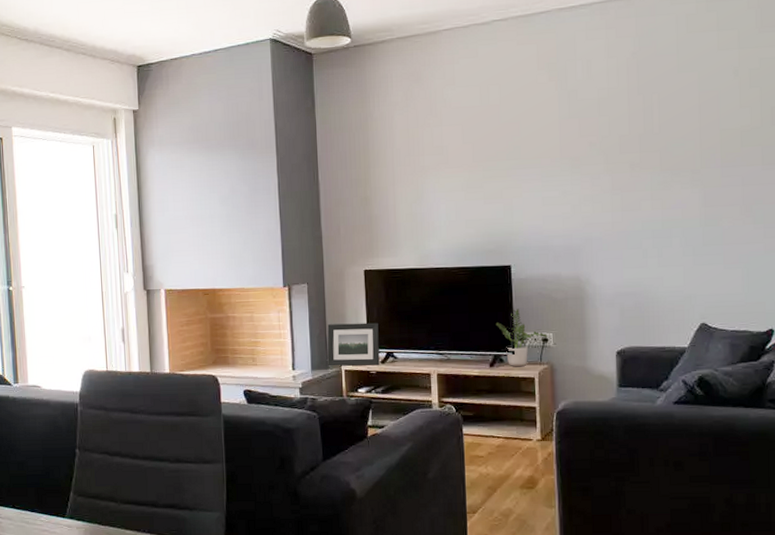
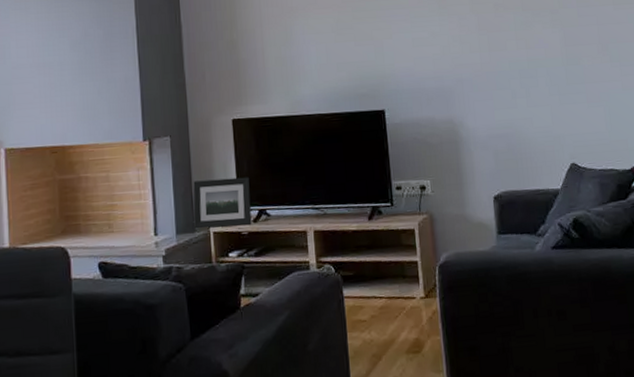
potted plant: present [495,309,548,367] -> none [372,156,425,219]

